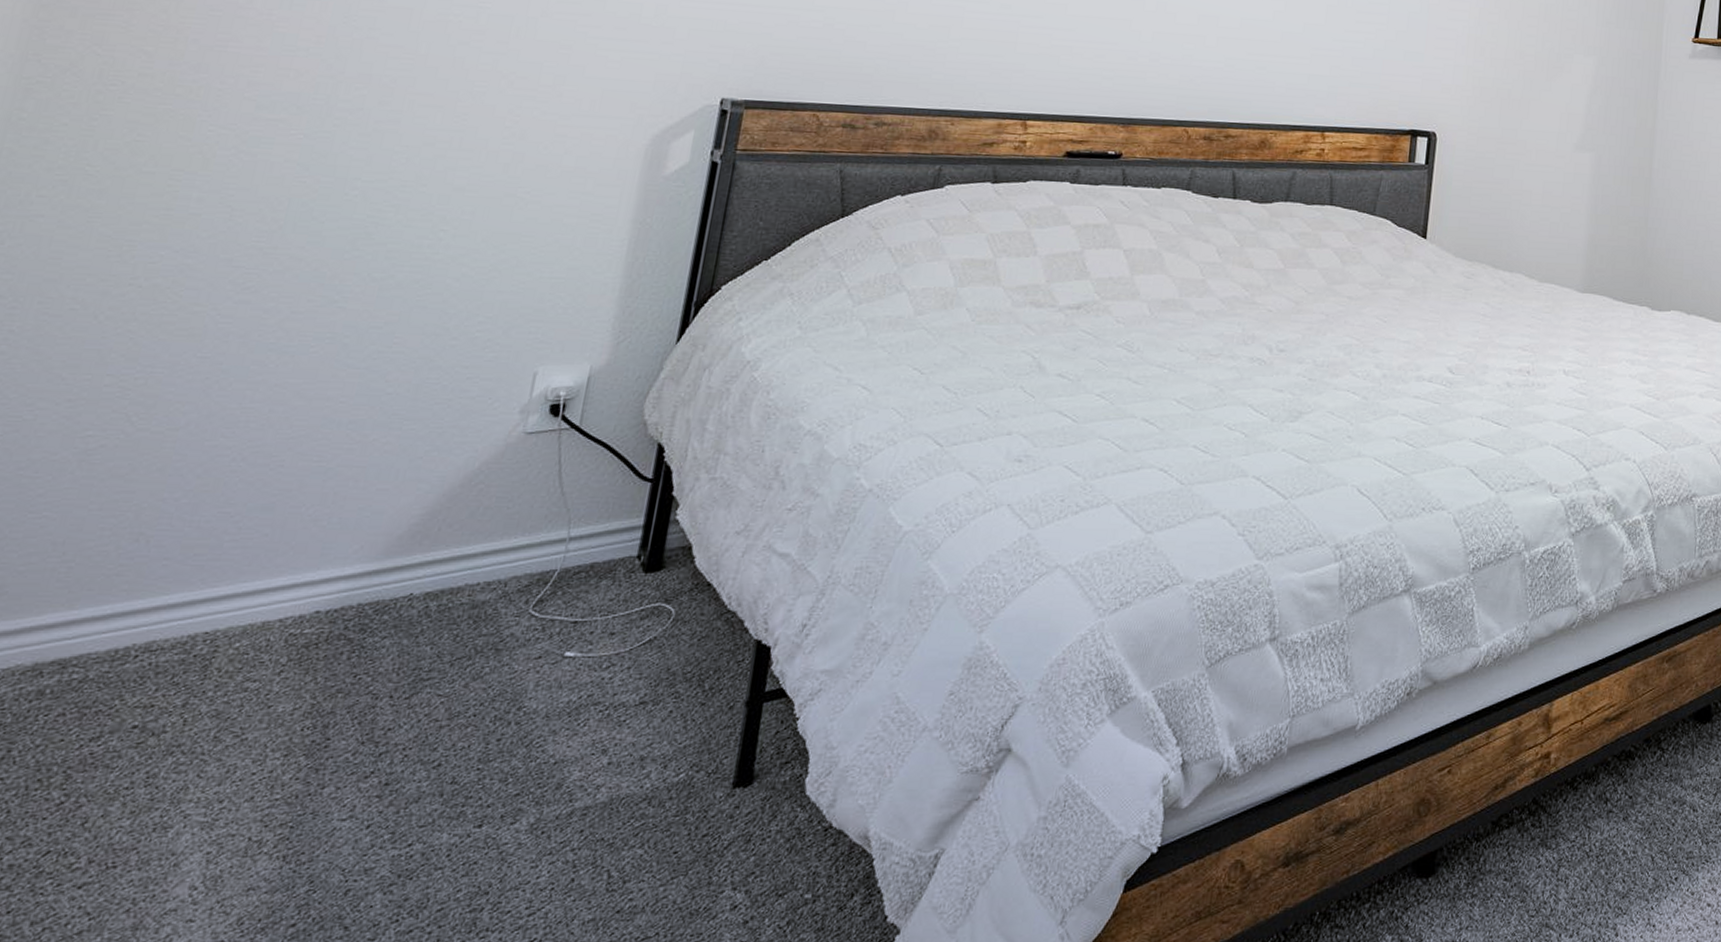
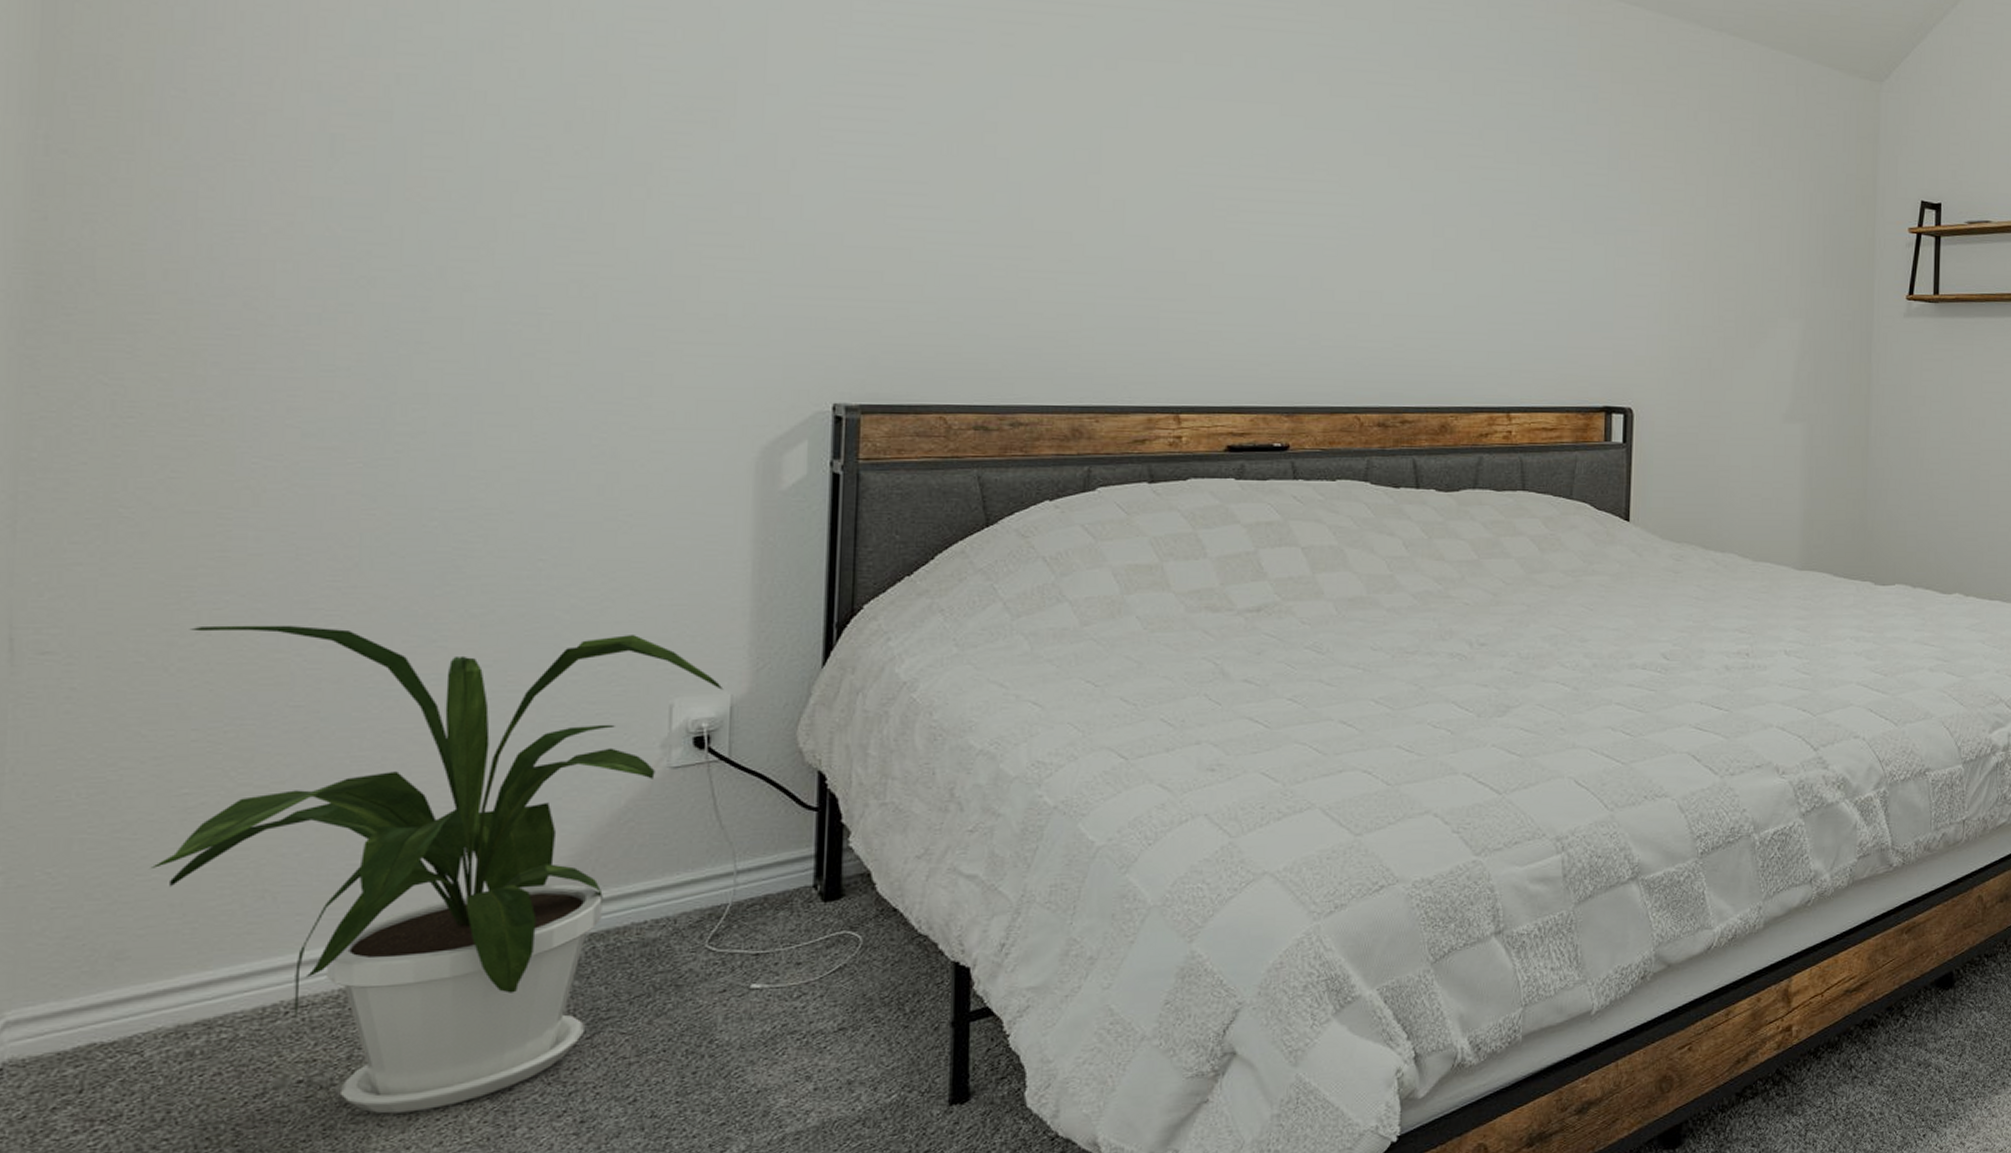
house plant: none [42,278,585,765] -> present [150,625,724,1114]

